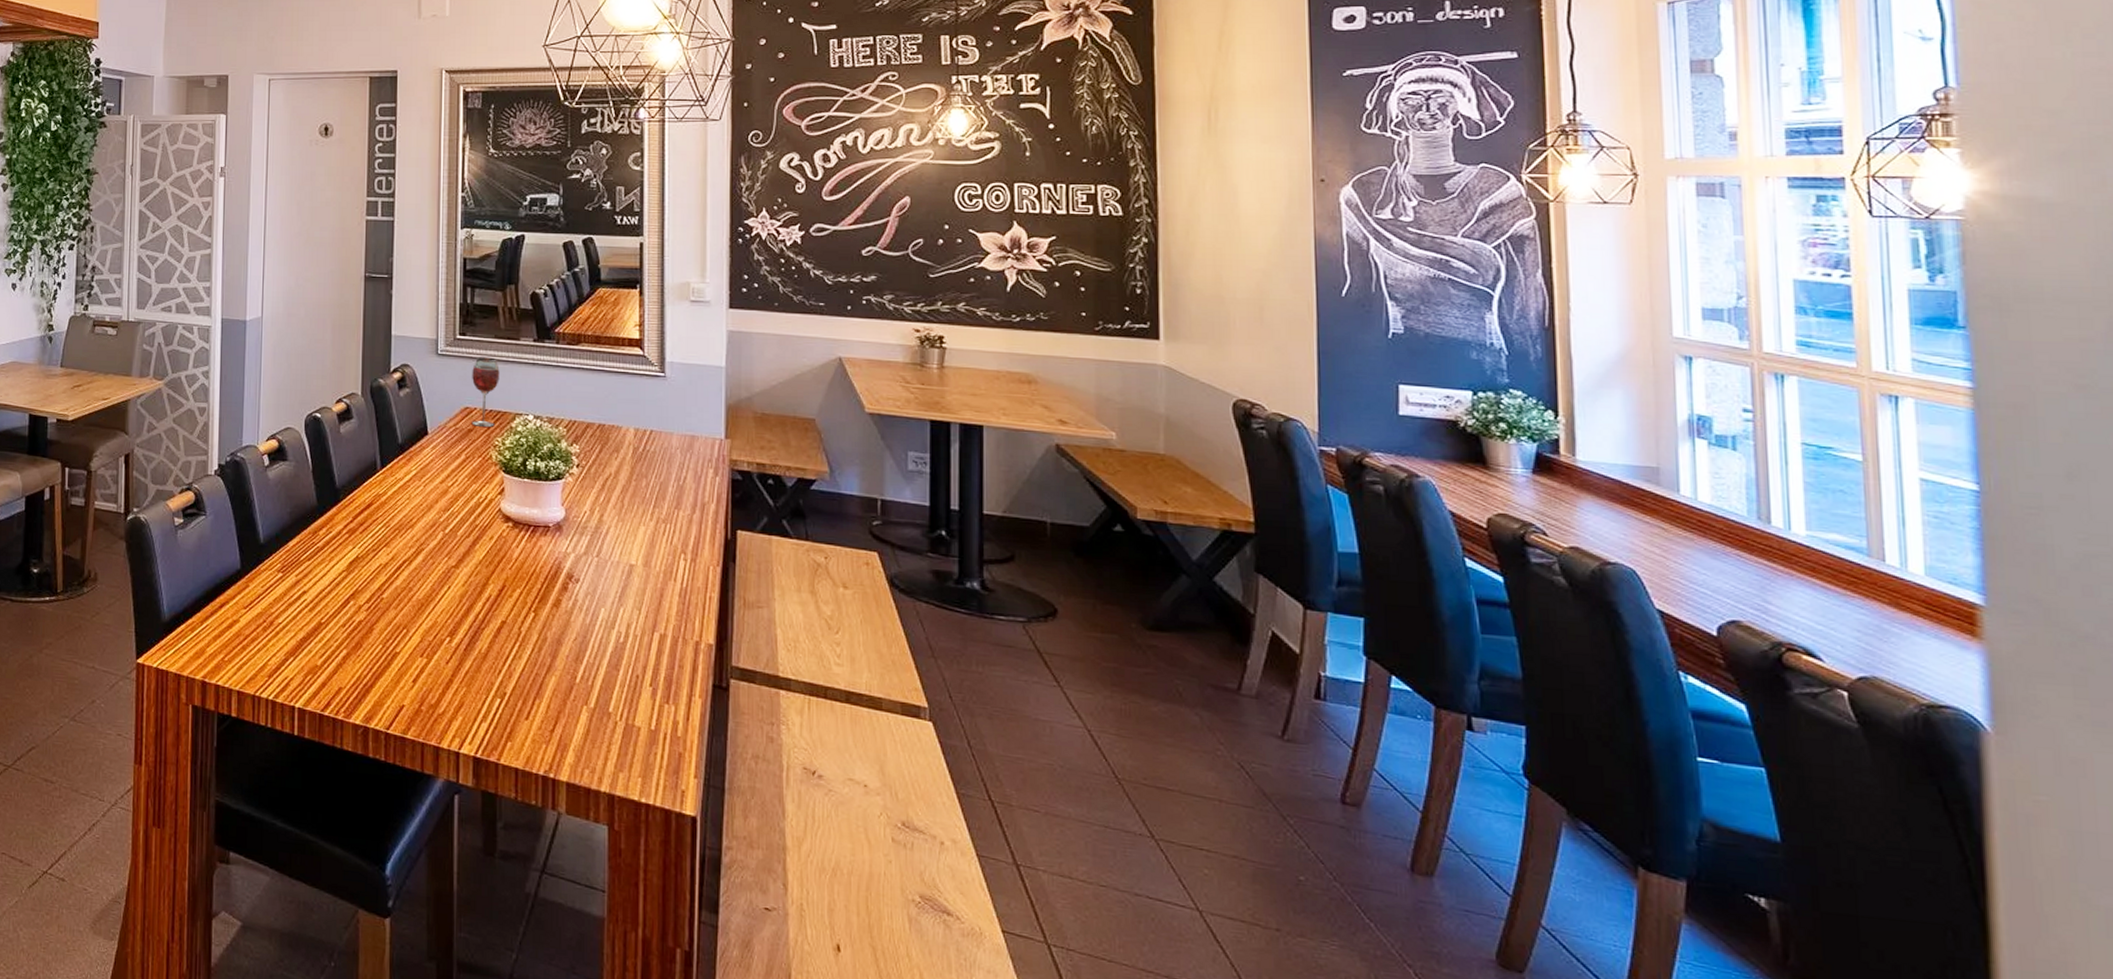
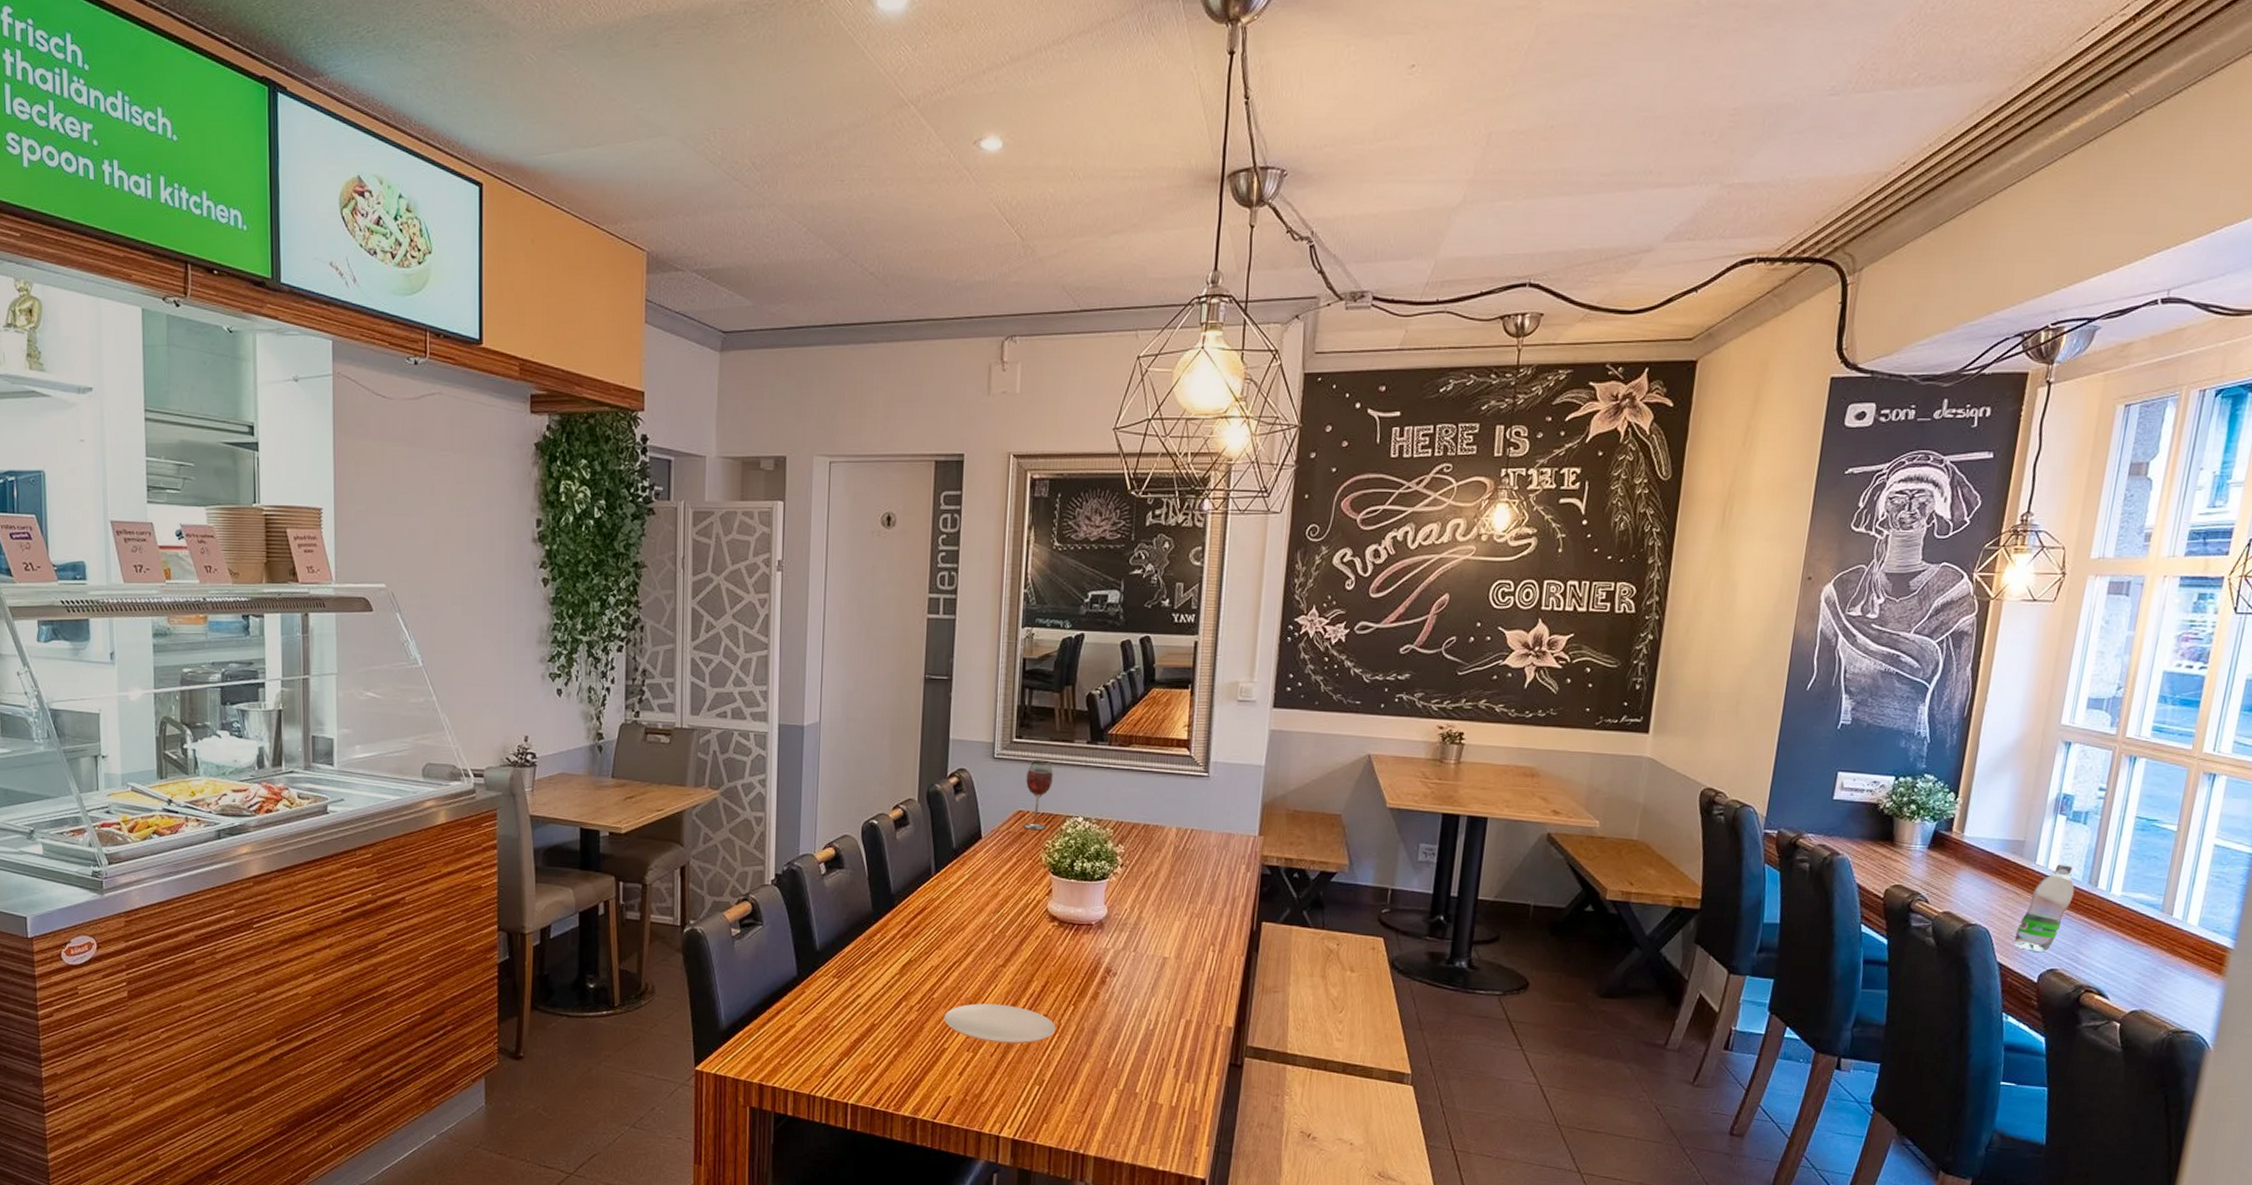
plate: none [394,605,516,652] -> present [944,1003,1056,1045]
bottle: none [1672,497,1741,600] -> present [2013,865,2075,953]

